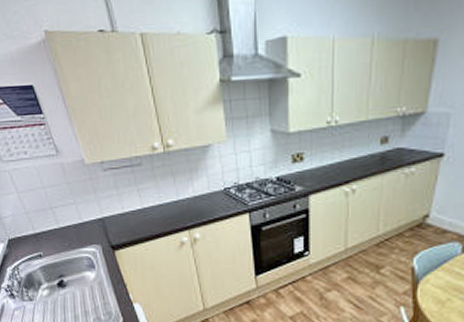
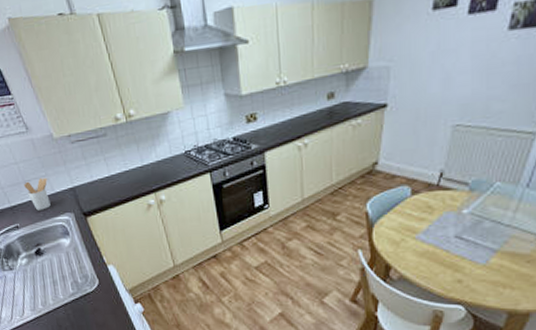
utensil holder: none [50,205,77,240] -> present [24,177,51,211]

